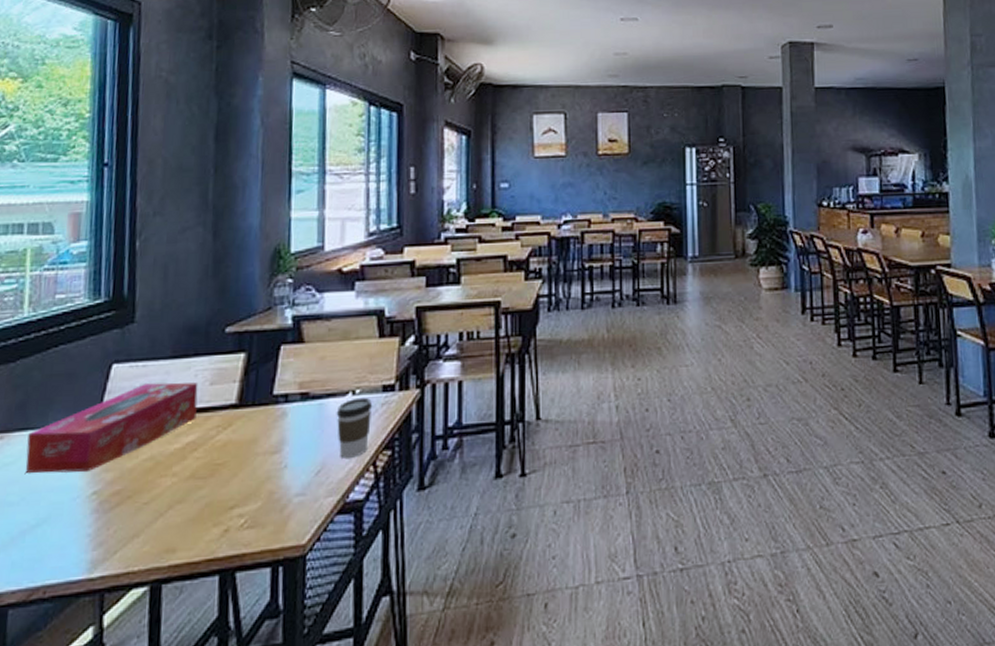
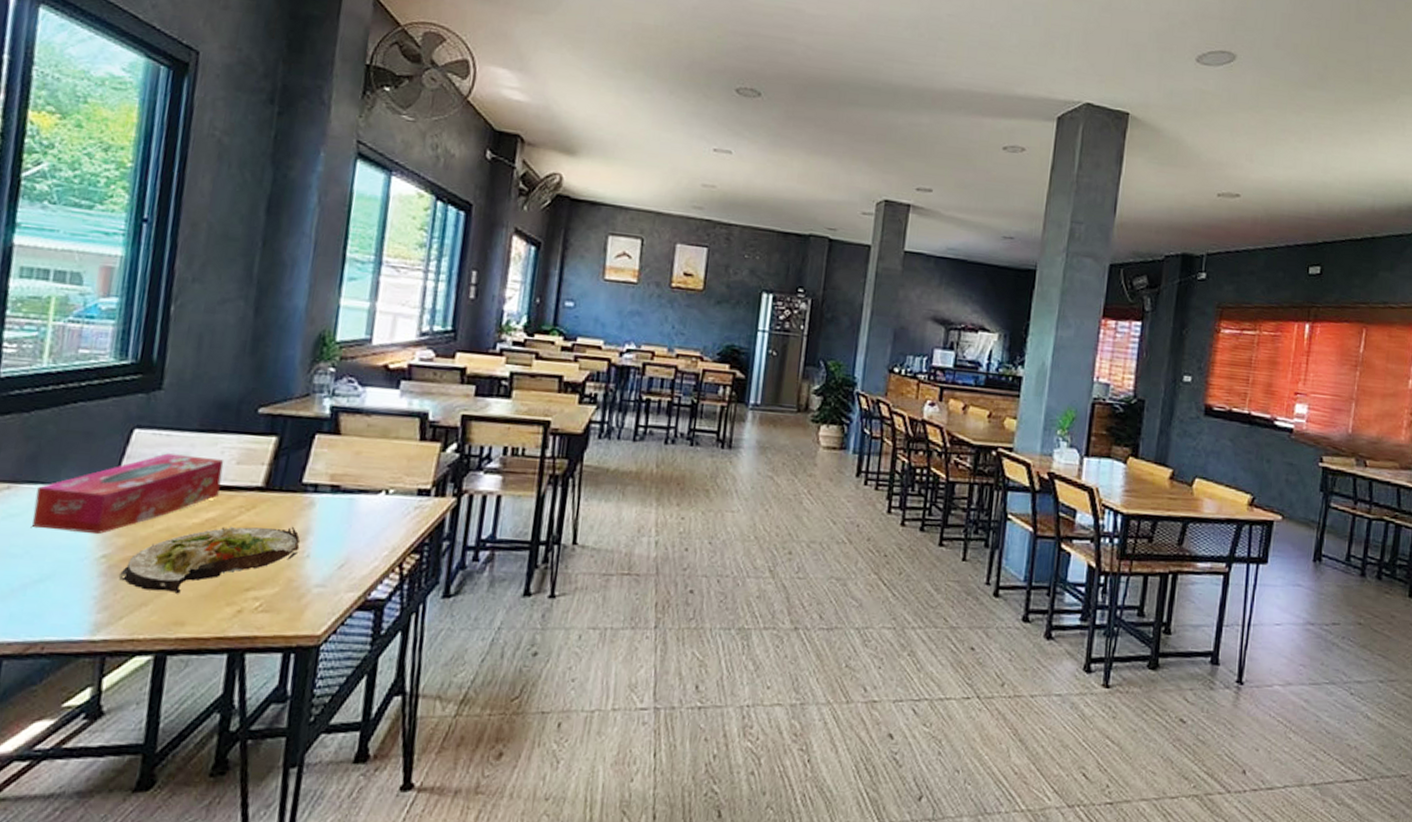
salad plate: none [111,439,277,522] -> present [119,526,301,594]
coffee cup: present [336,397,373,458] -> none [365,497,406,557]

